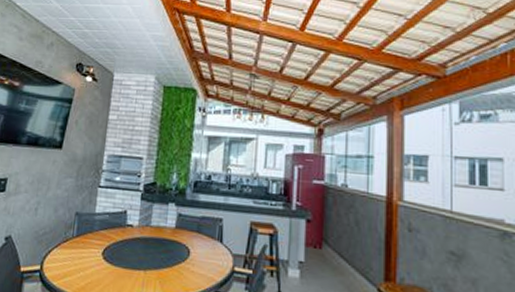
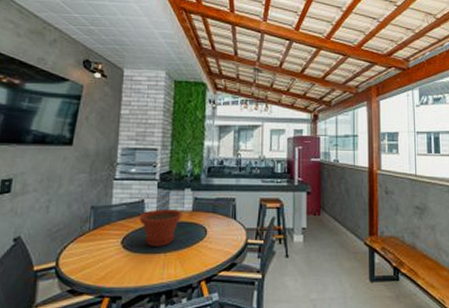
plant pot: none [121,222,165,263] -> present [139,208,183,246]

